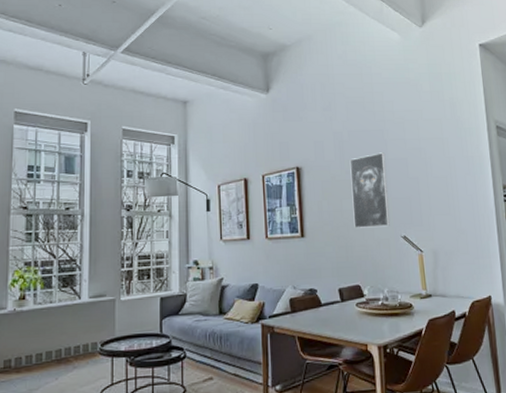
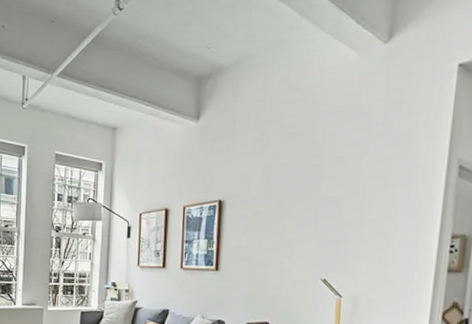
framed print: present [349,152,390,228] -> none [271,190,318,268]

